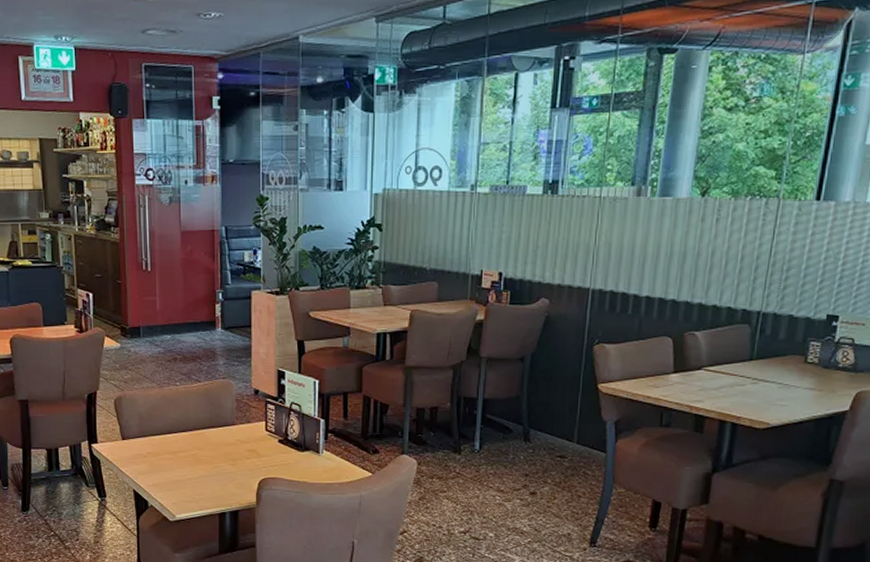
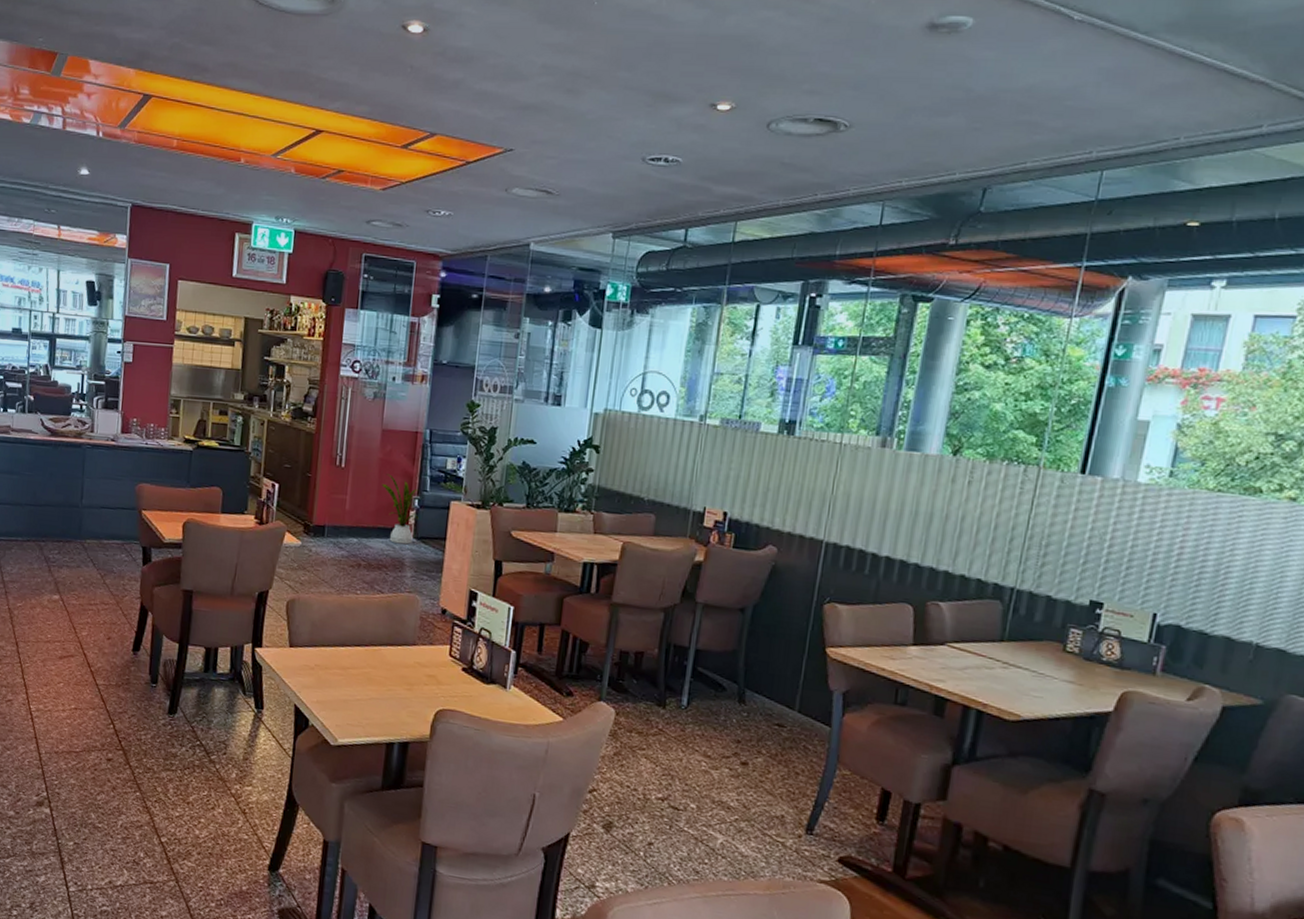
house plant: none [187,272,224,336] -> present [382,474,419,545]

